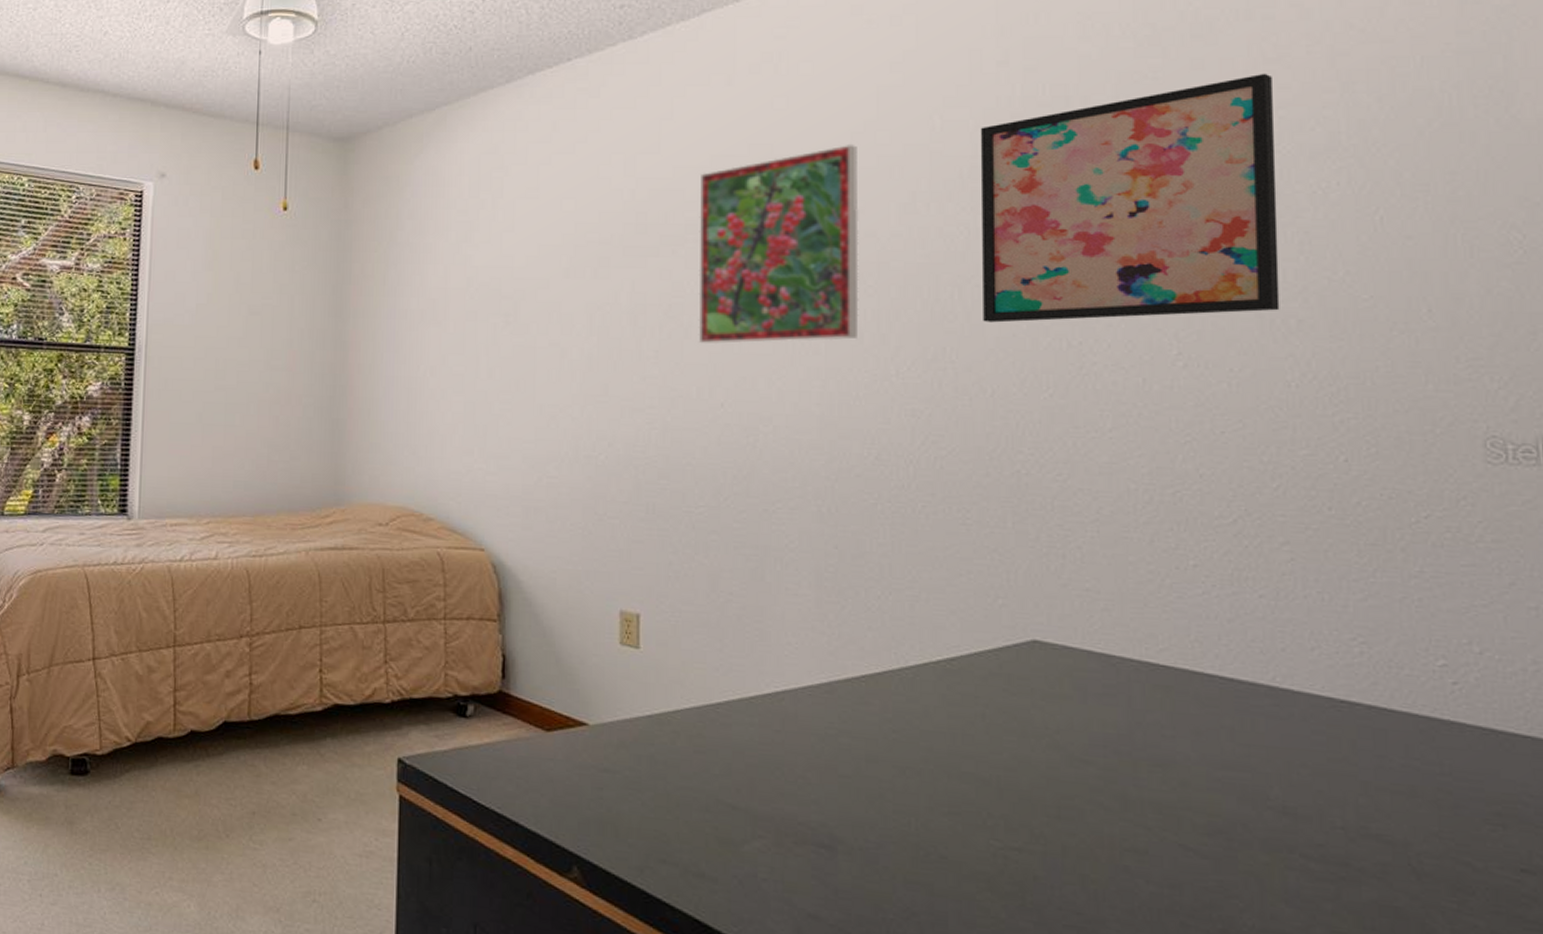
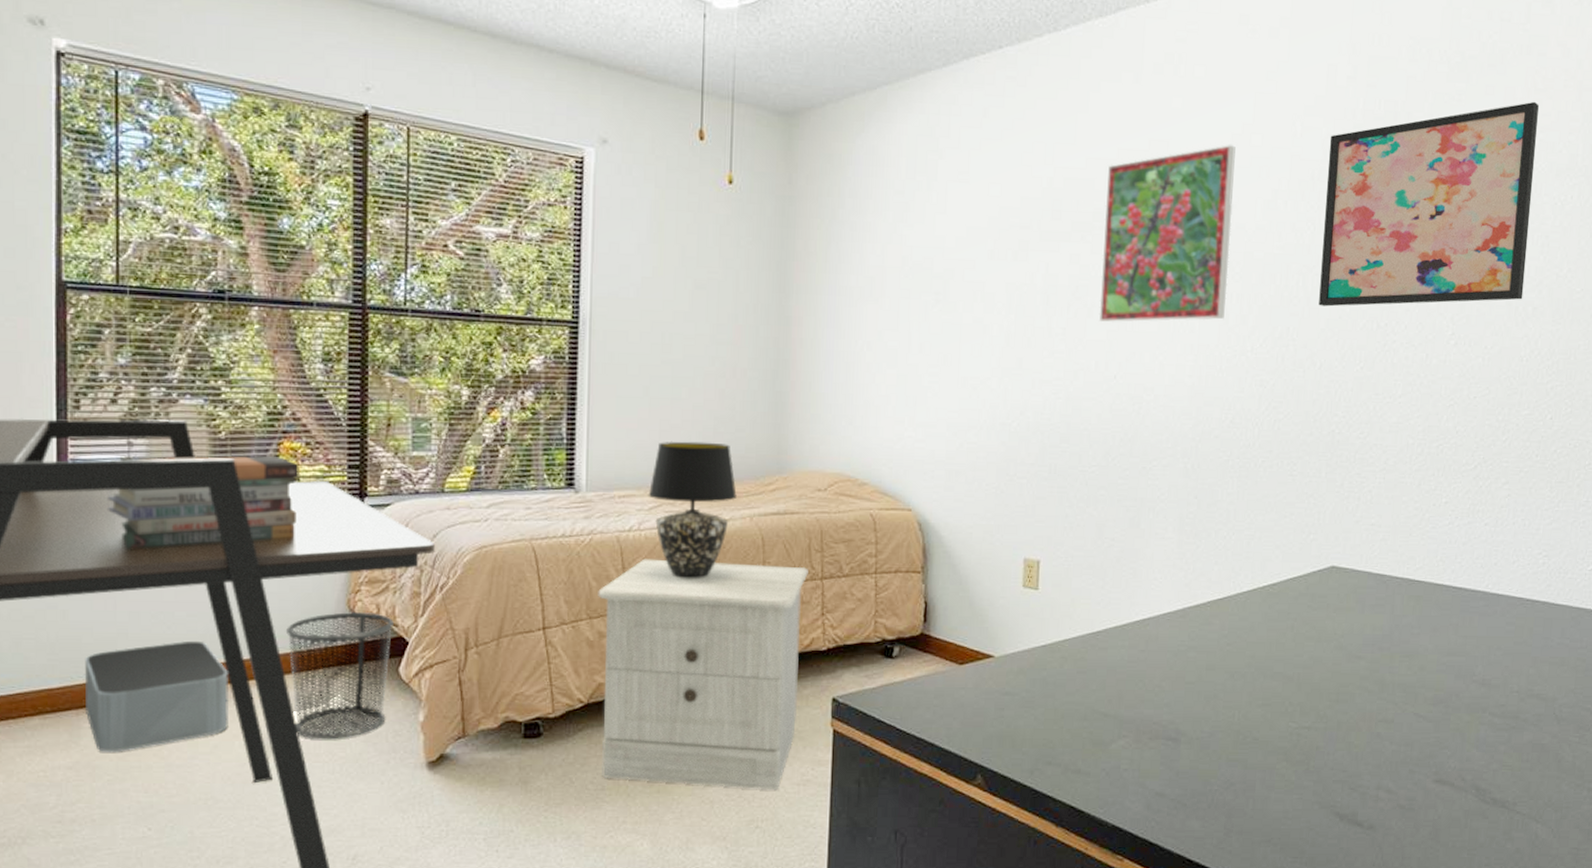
nightstand: none [148,591,369,860] -> present [598,558,808,790]
table lamp: none [200,468,292,616] -> present [648,441,737,579]

